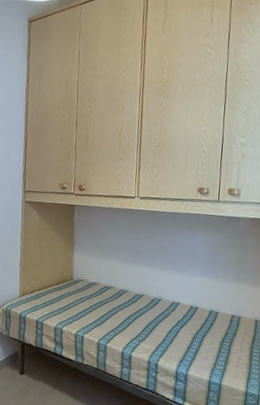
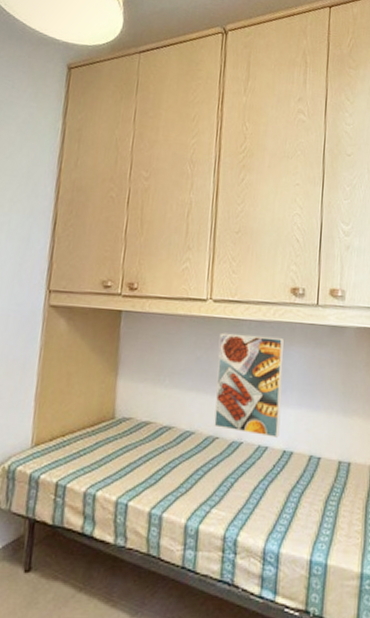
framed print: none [141,221,192,297] -> present [214,332,284,438]

